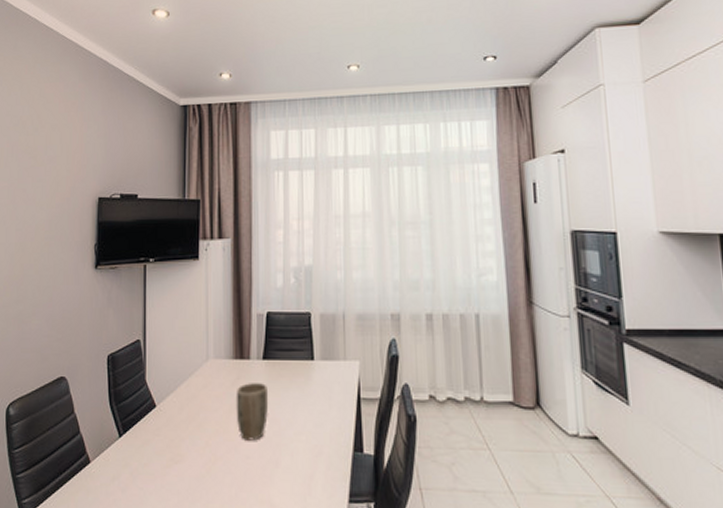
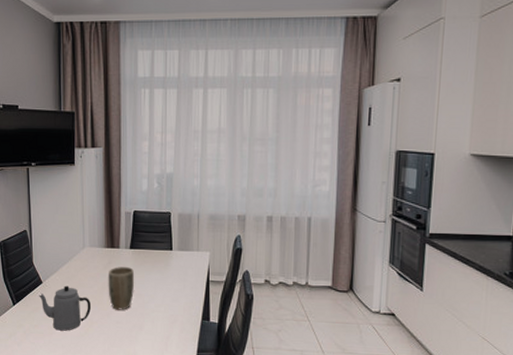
teapot: none [151,409,214,471] -> present [39,285,91,331]

